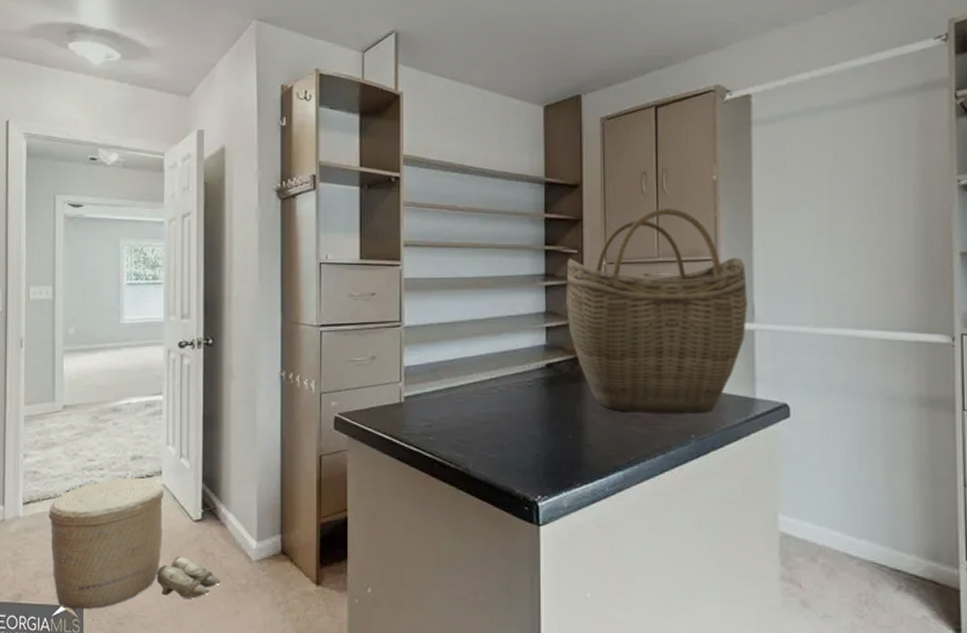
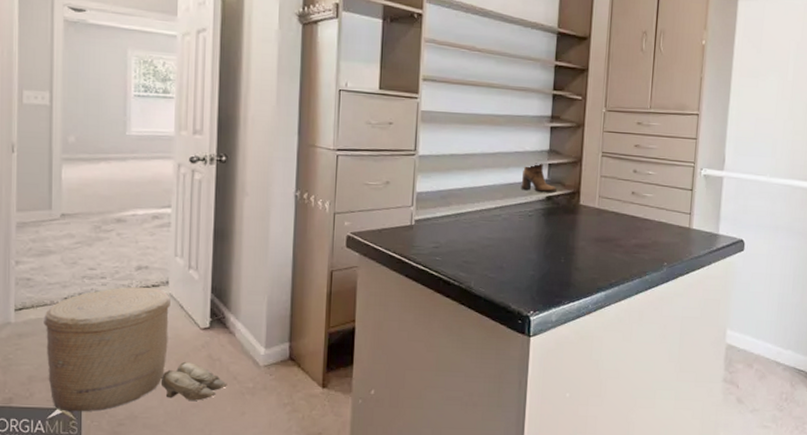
boot: none [517,327,557,360] -> present [520,163,557,193]
woven basket: present [566,209,748,414] -> none [568,66,722,245]

